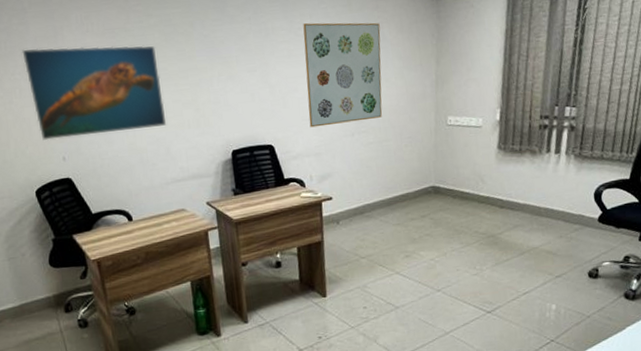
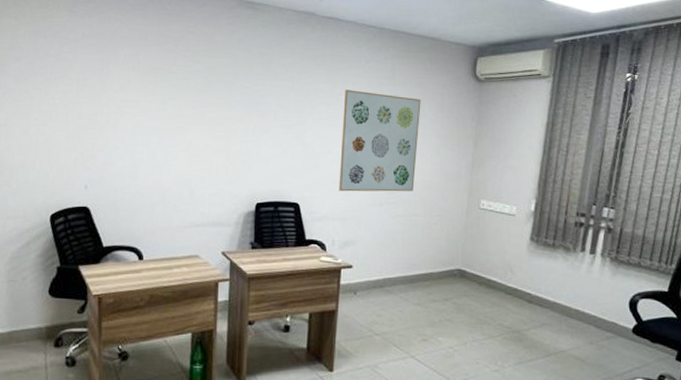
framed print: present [21,45,167,140] -> none [65,76,197,169]

